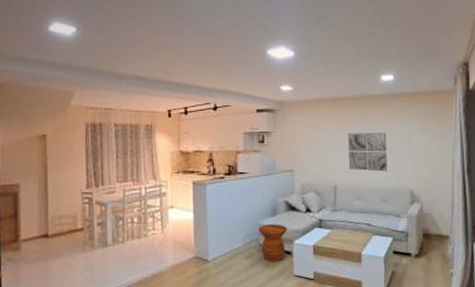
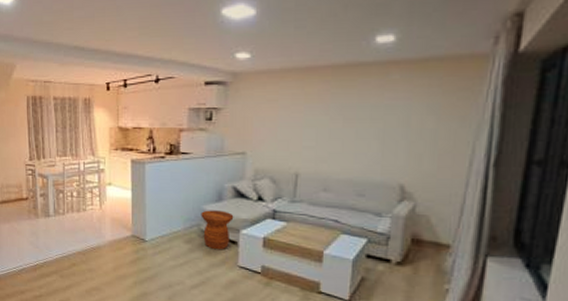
wall art: present [348,132,388,172] -> none [316,111,375,160]

